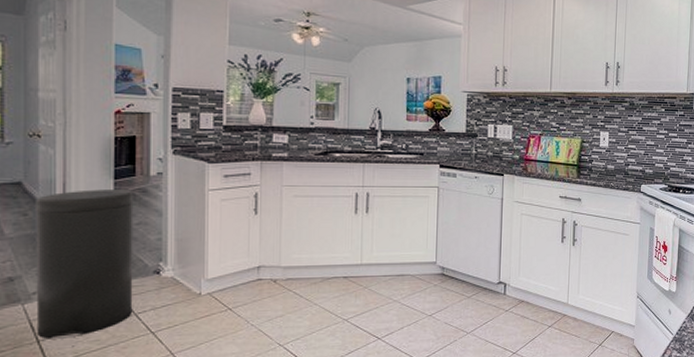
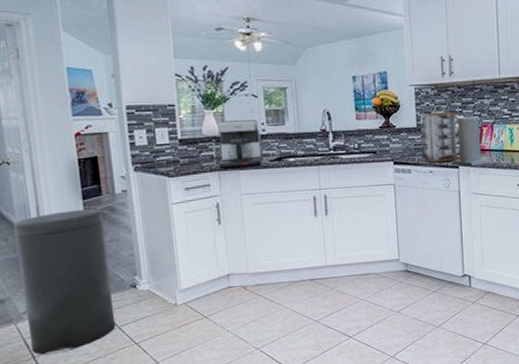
coffee maker: none [262,110,309,159] -> present [216,119,263,169]
spice rack: none [468,112,508,169] -> present [420,104,461,163]
paper towel: none [499,126,538,175] -> present [453,116,494,166]

